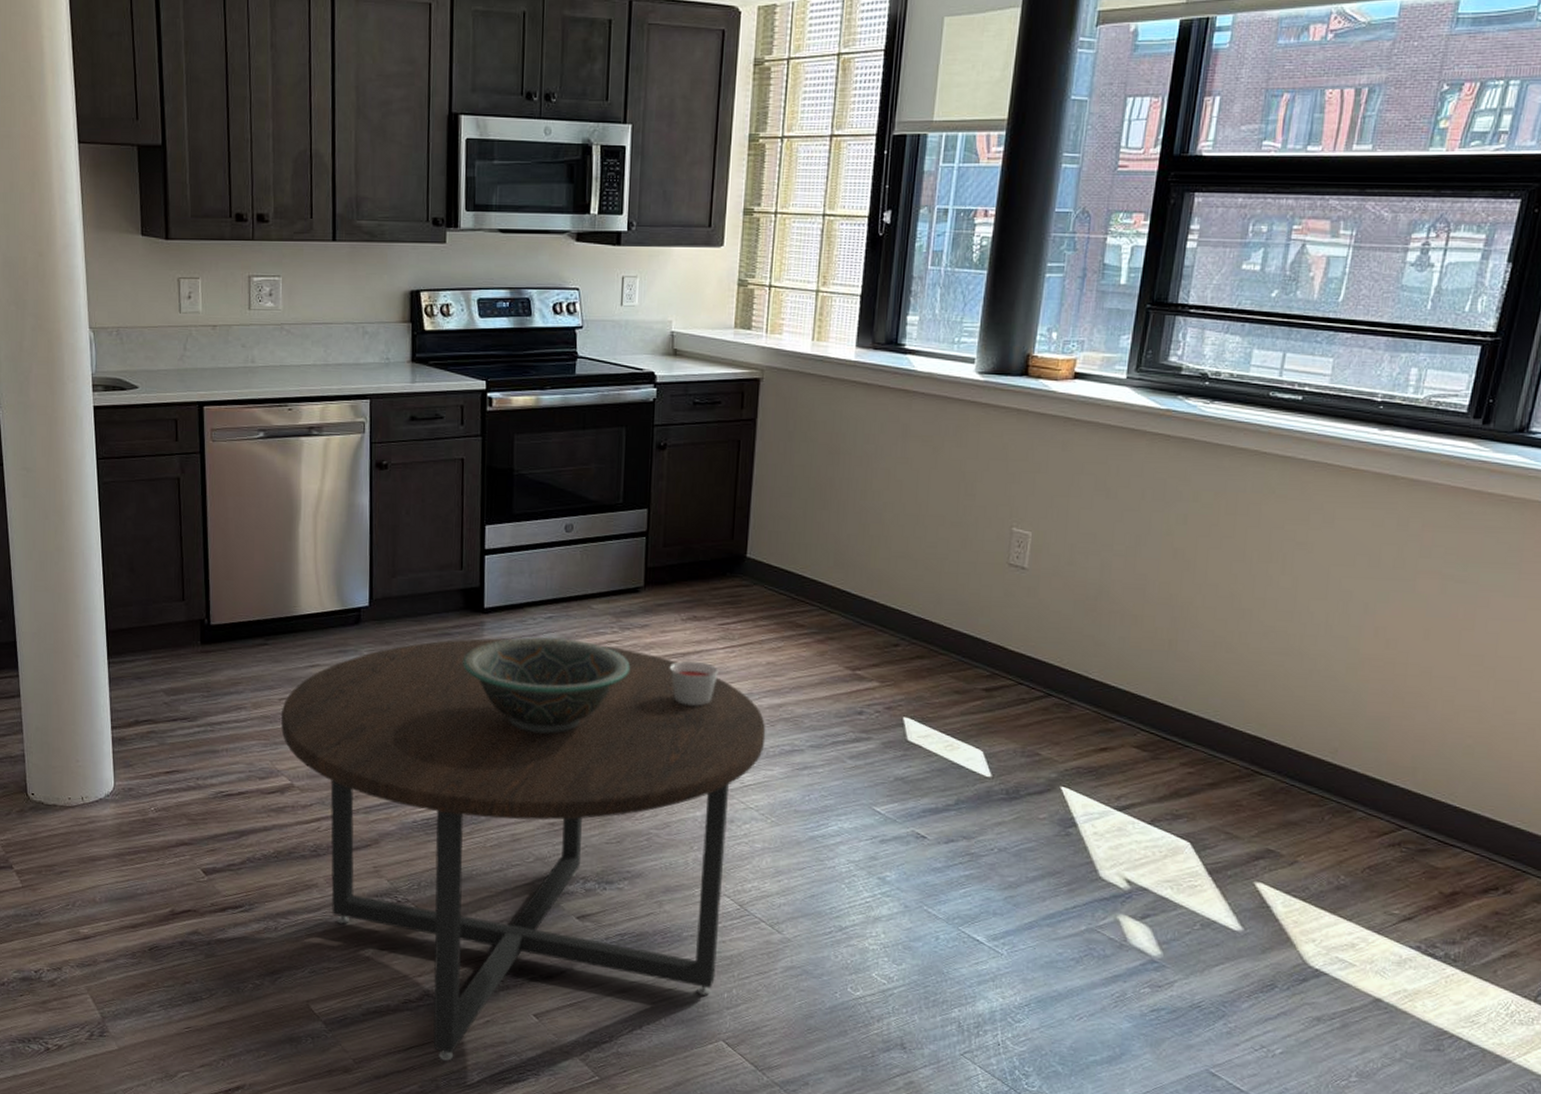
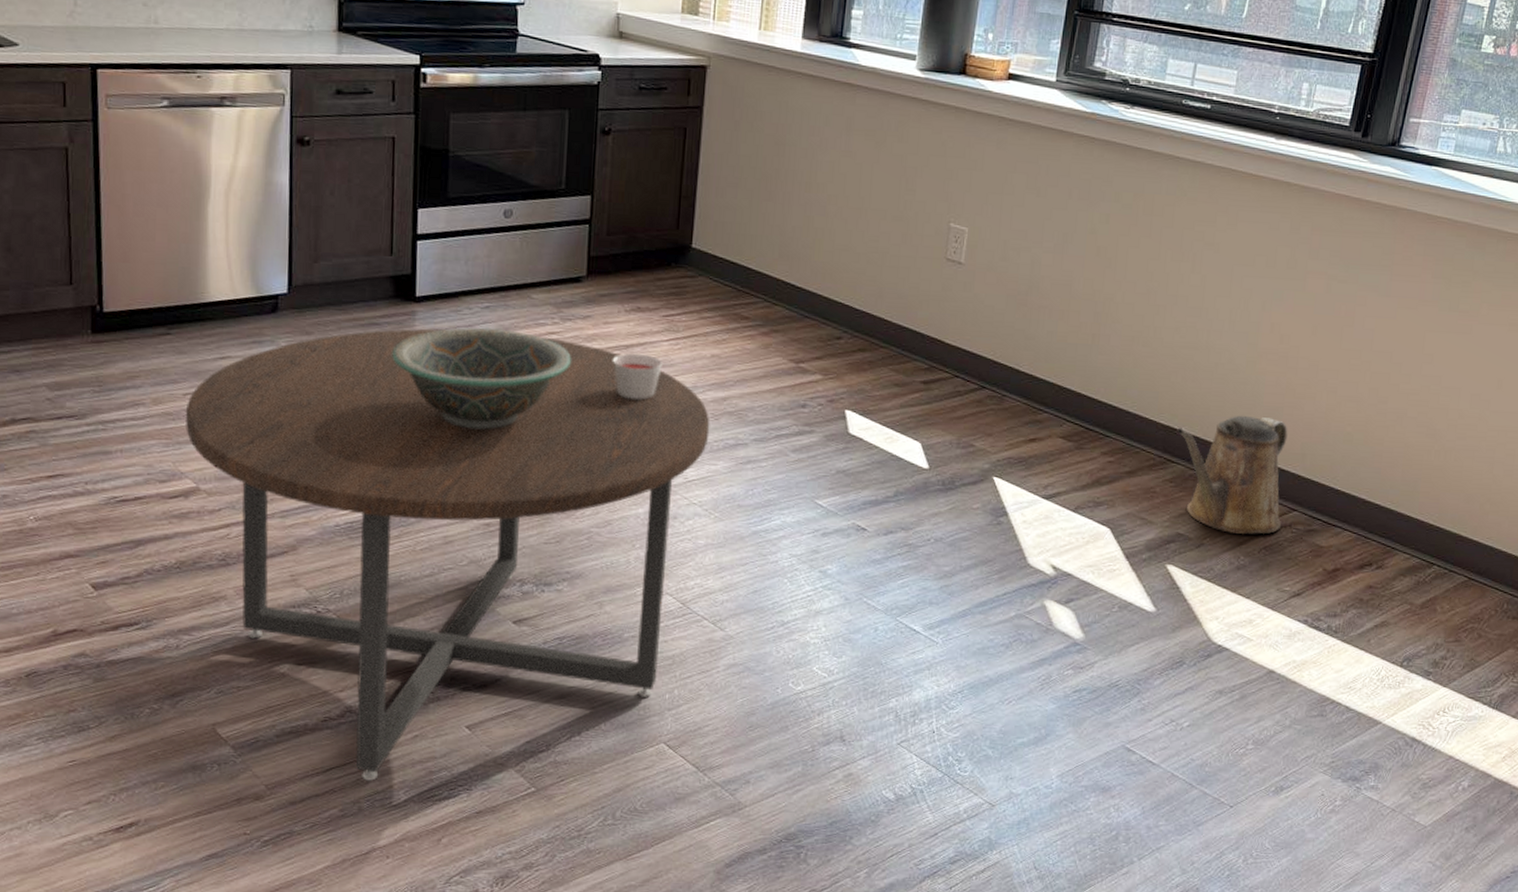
watering can: none [1265,725,1396,853] -> present [1177,415,1288,535]

